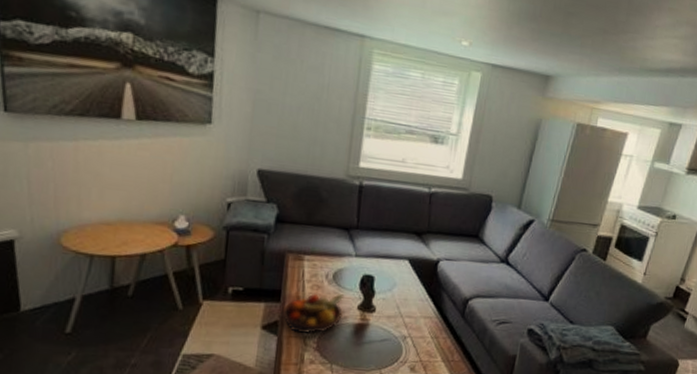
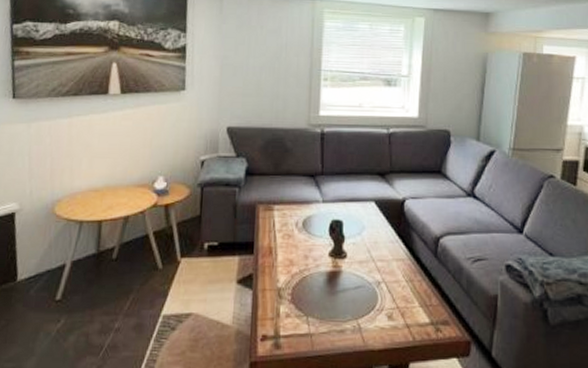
fruit bowl: present [282,294,344,334] -> none [255,242,316,285]

